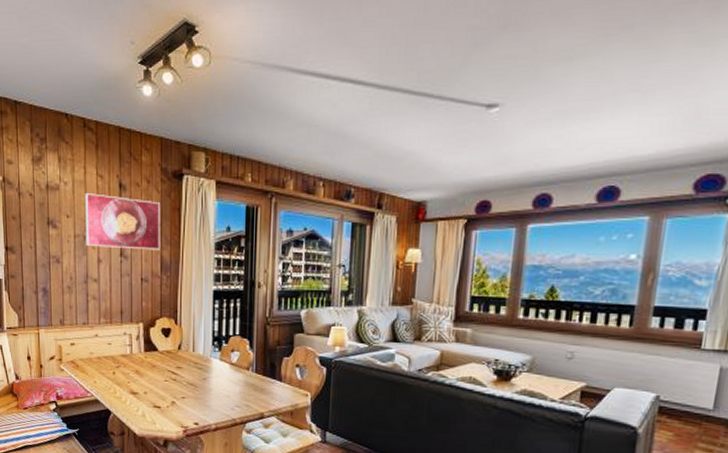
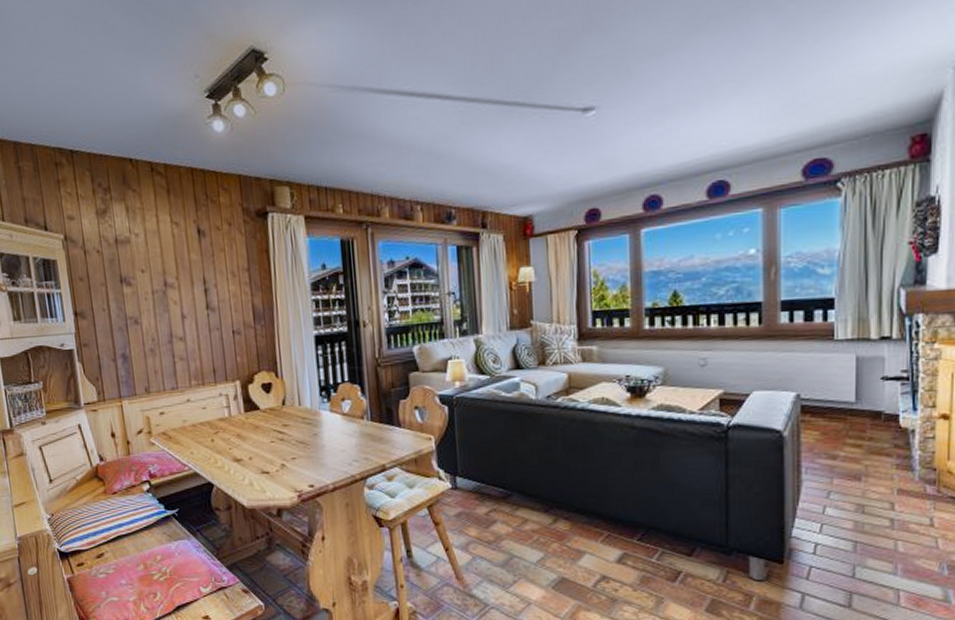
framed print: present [85,193,161,250] -> none [160,243,251,302]

